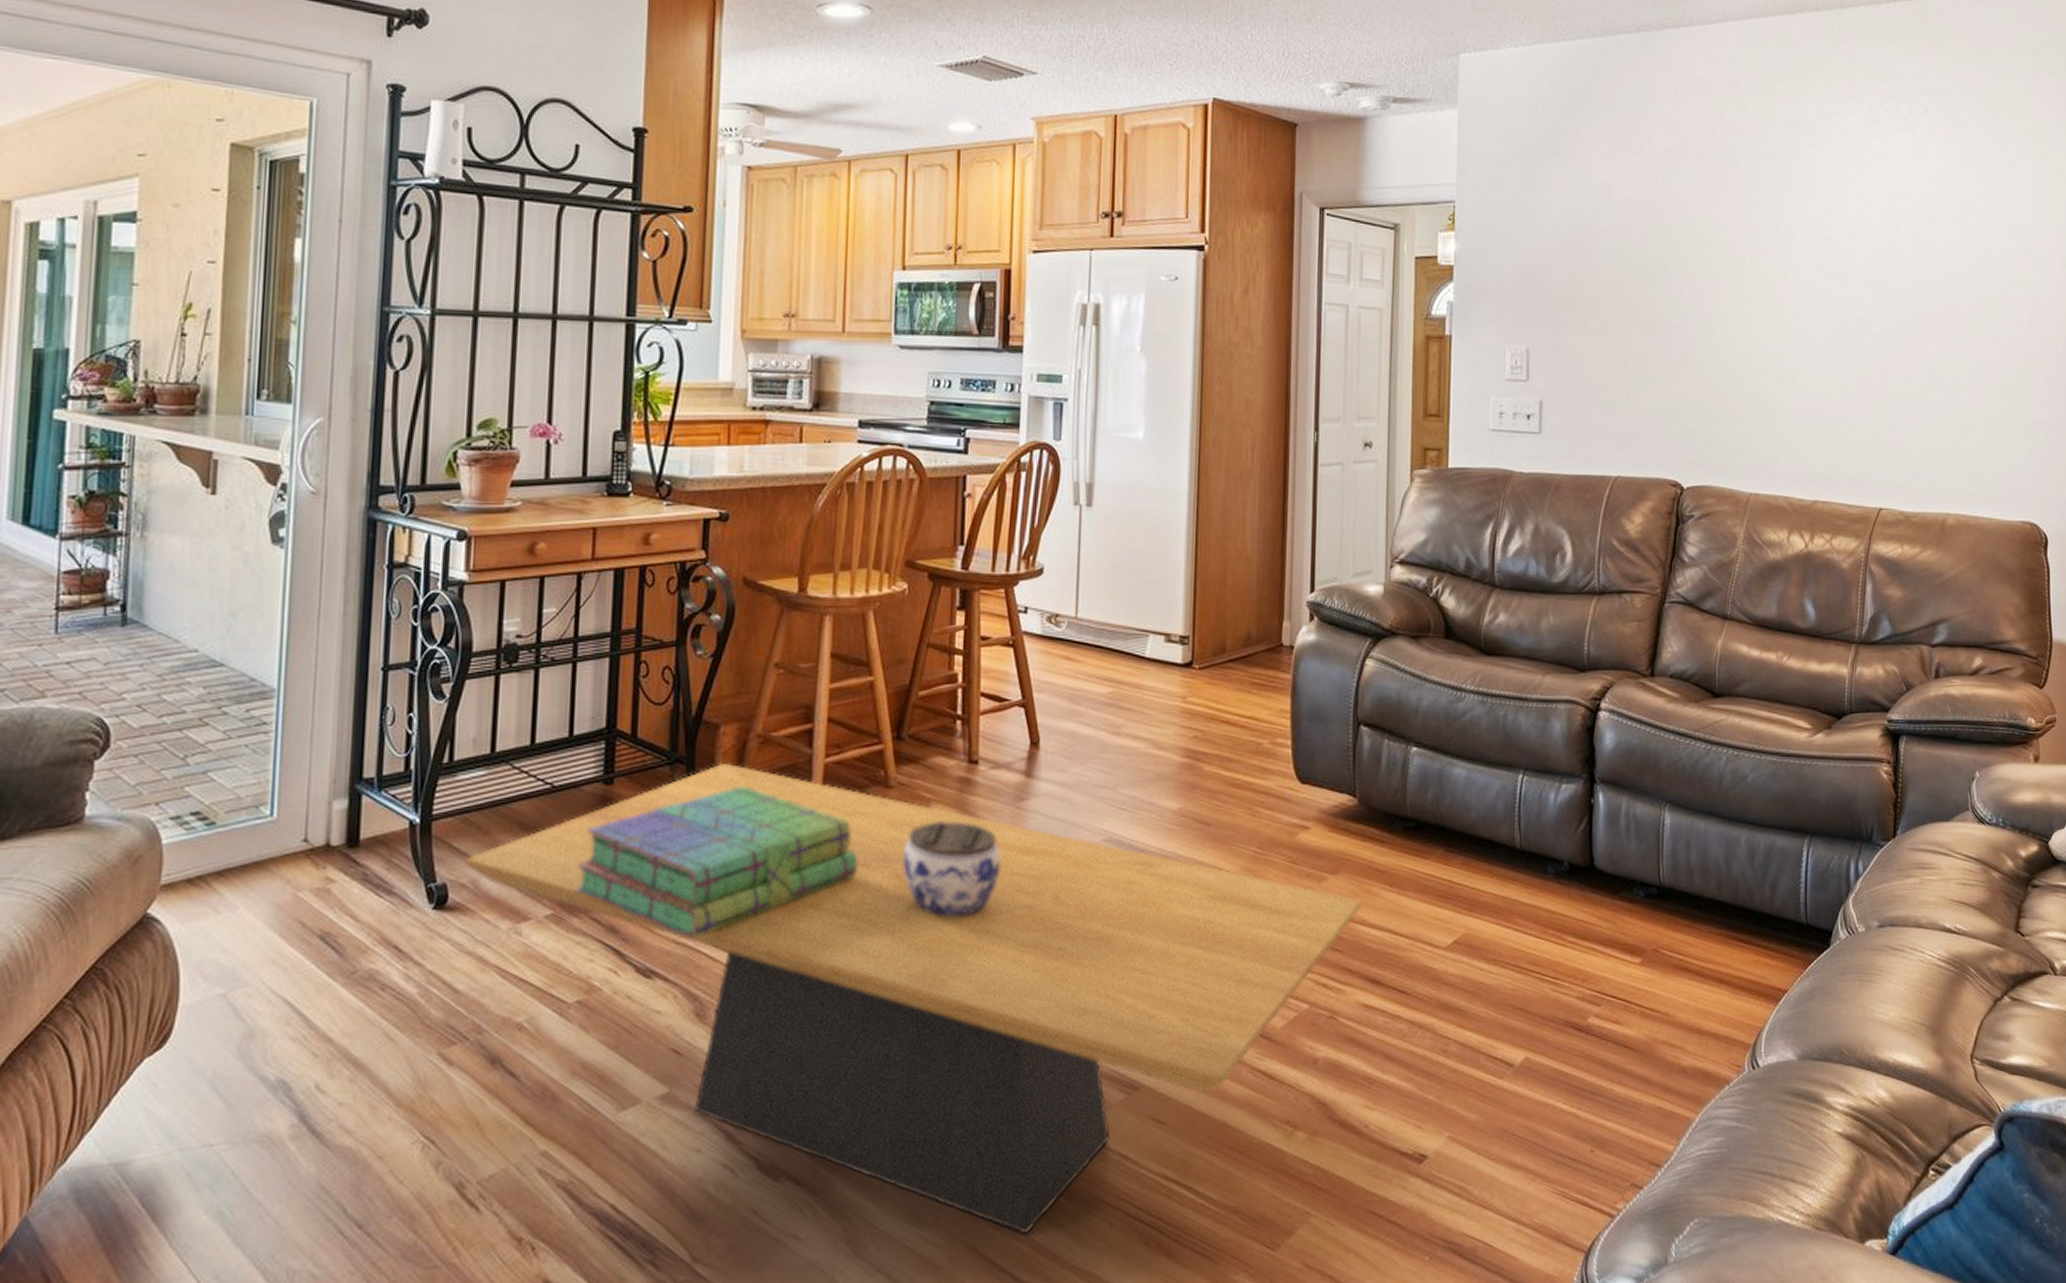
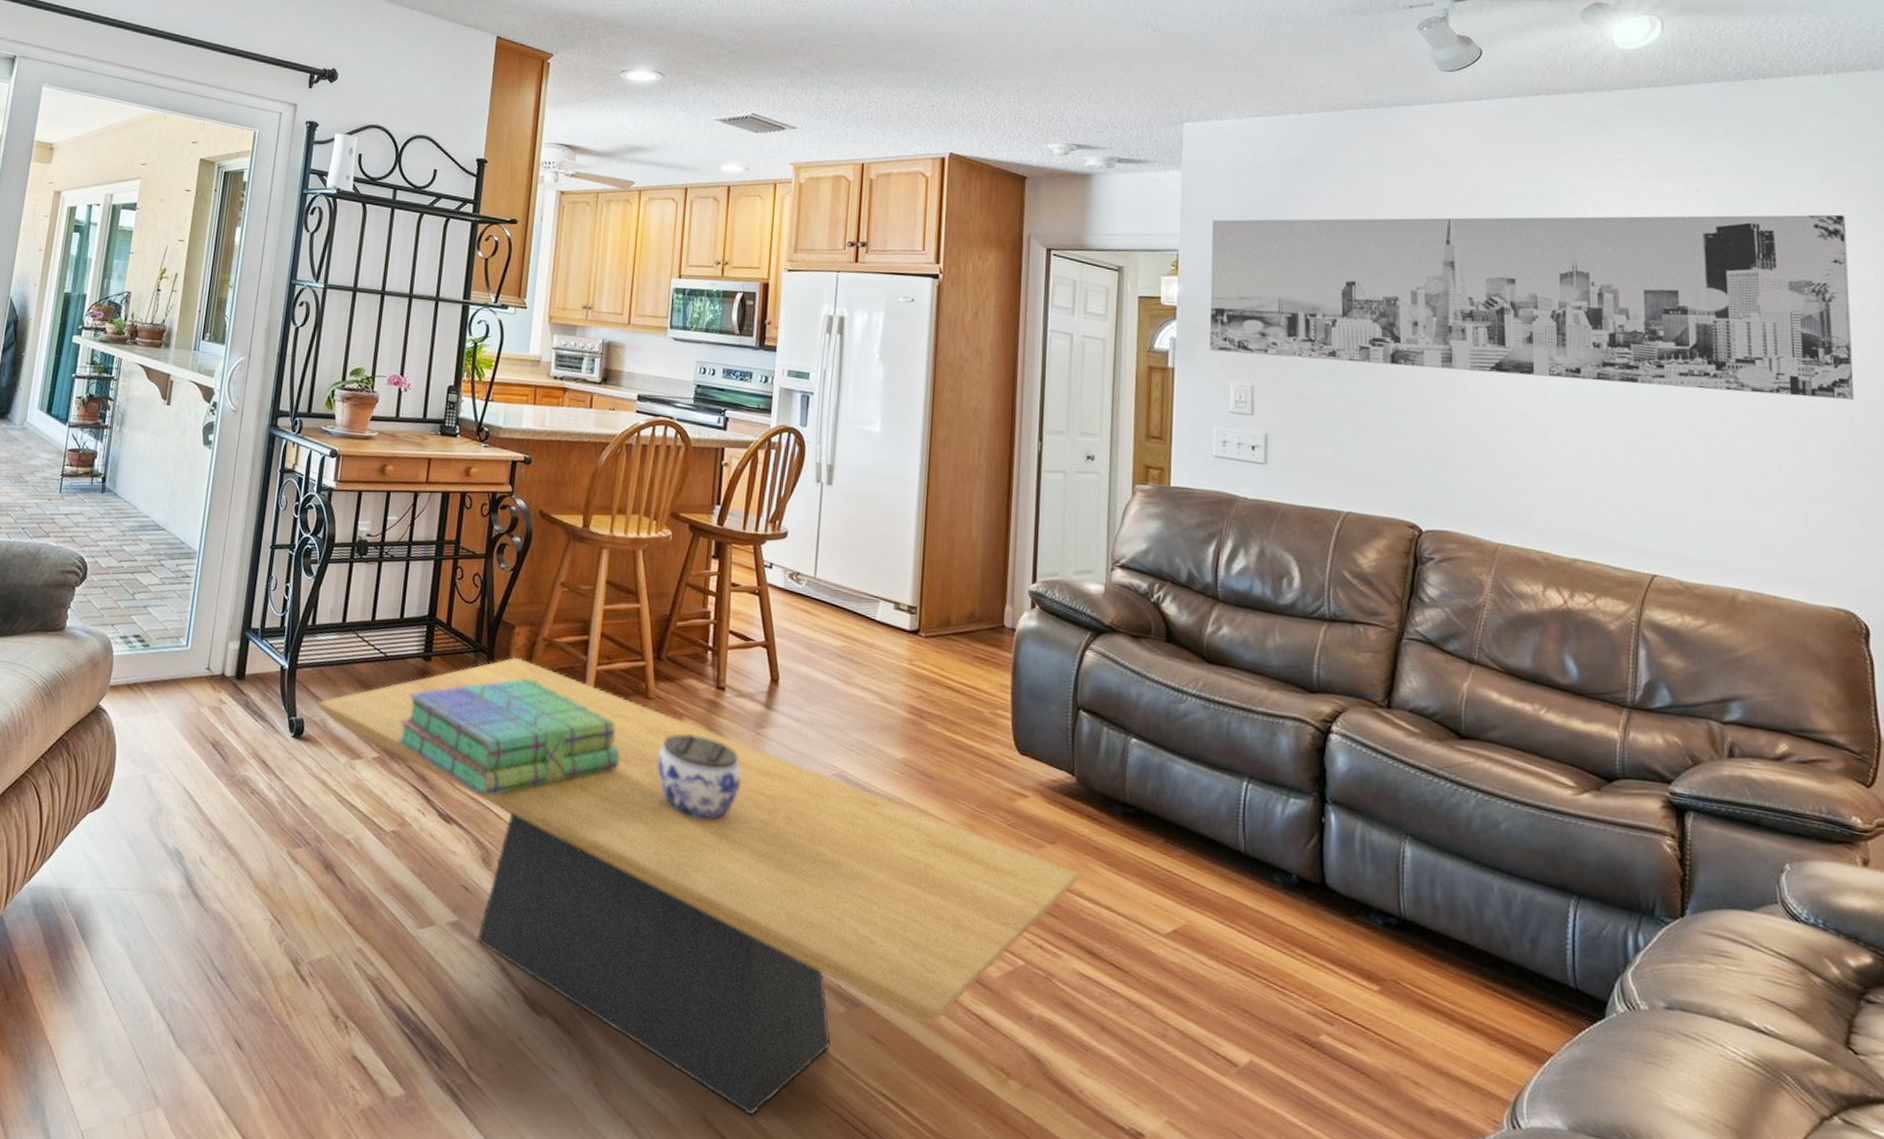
wall art: none [1486,130,2045,317] -> present [1209,214,1854,400]

